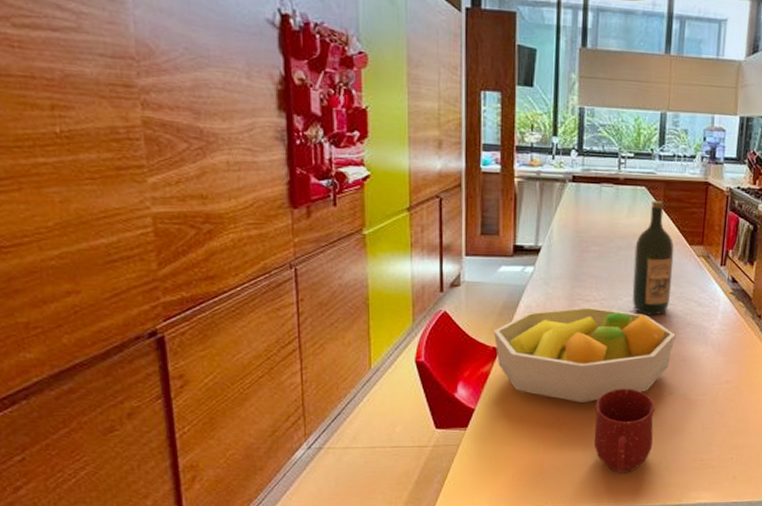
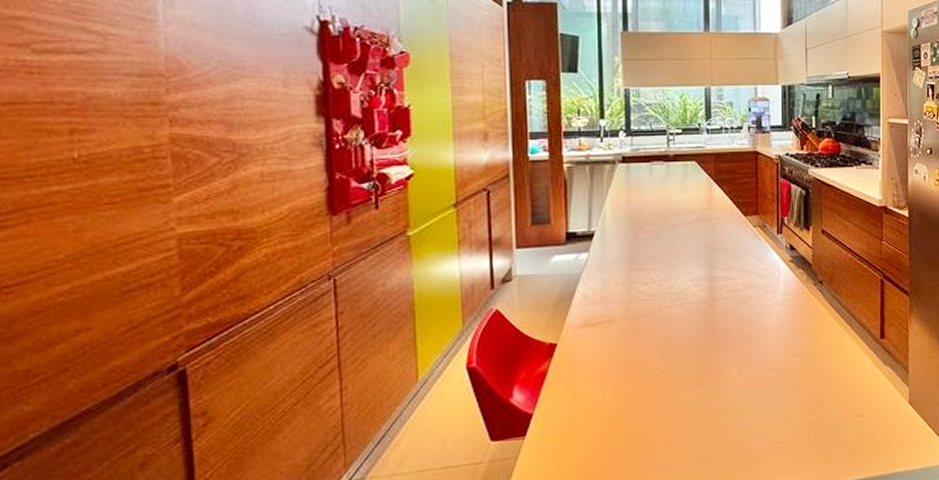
fruit bowl: present [493,306,676,404] -> none [549,289,739,395]
mug: present [594,389,655,475] -> none [662,373,724,470]
wine bottle: present [632,201,674,316] -> none [690,174,730,293]

